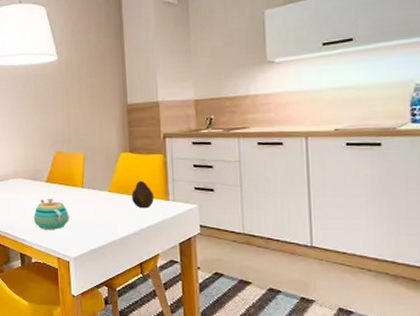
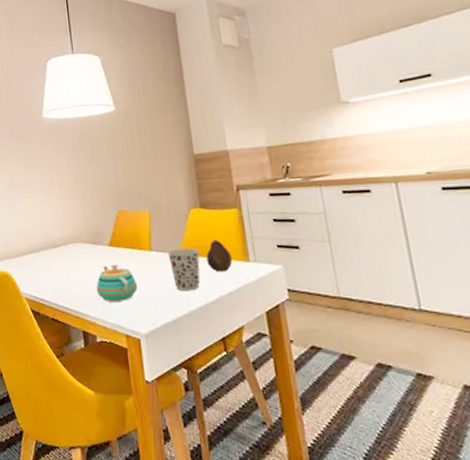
cup: none [97,187,126,222] -> present [167,248,200,290]

